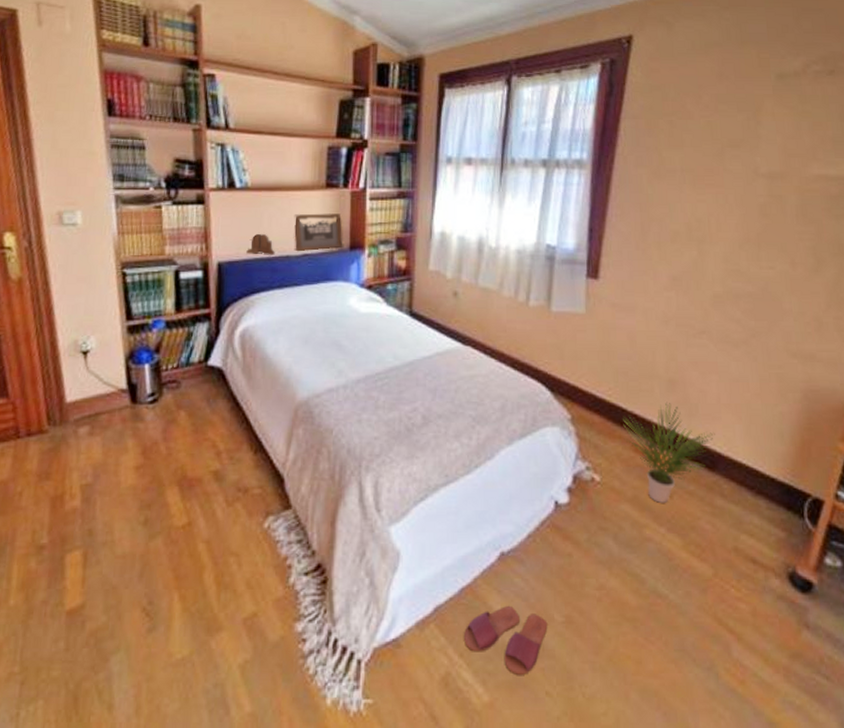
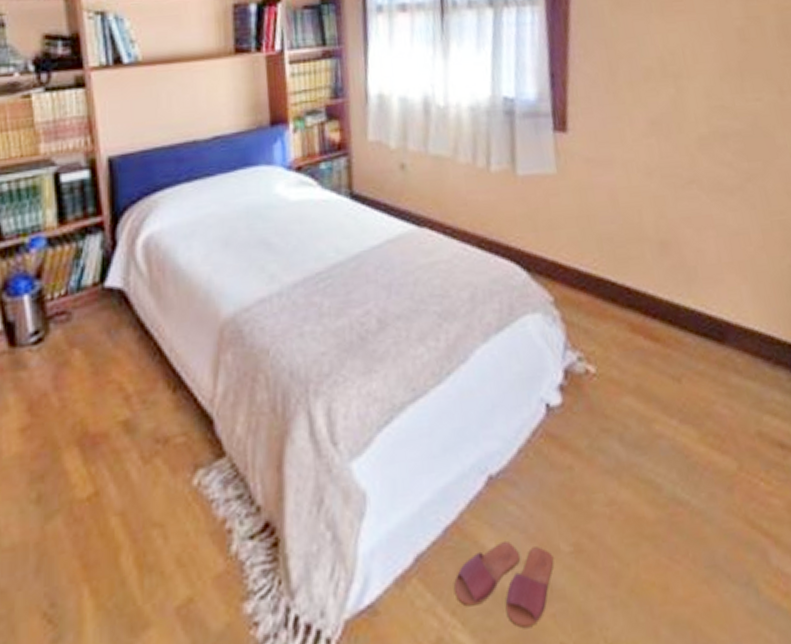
bookend: present [246,234,275,255] -> none [143,117,179,144]
picture frame: present [294,213,342,252] -> none [198,83,261,135]
potted plant: present [623,403,715,503] -> none [613,269,720,390]

